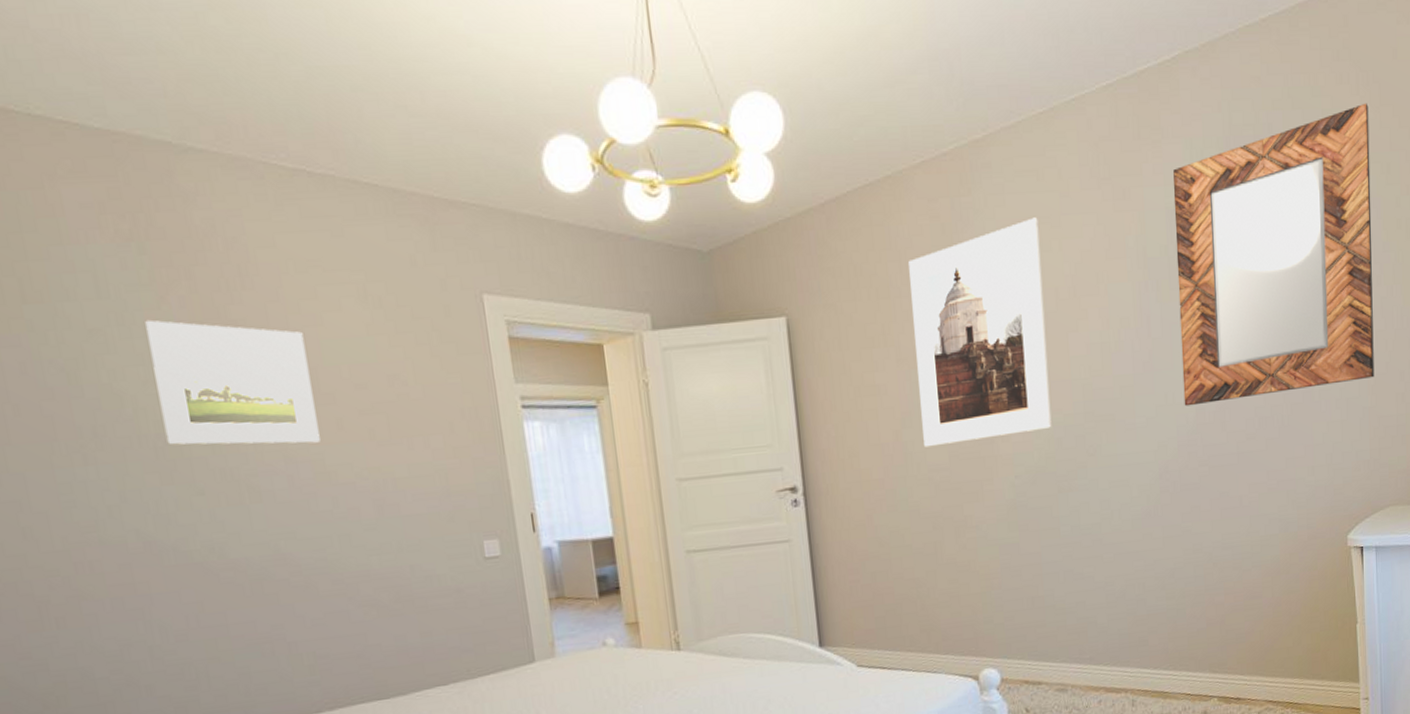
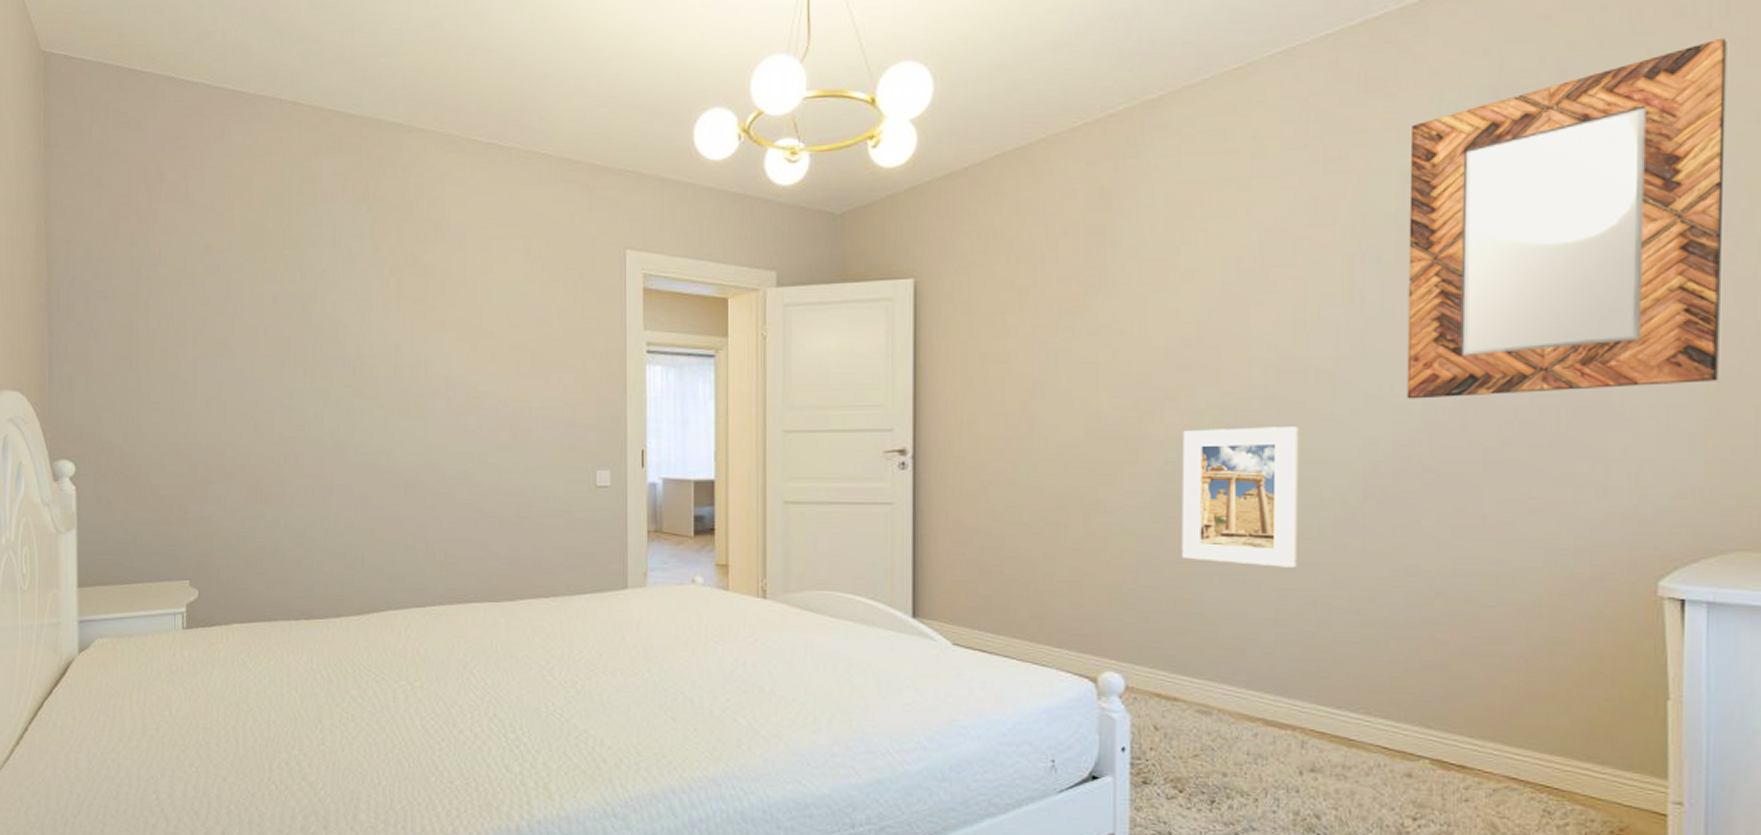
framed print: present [145,319,320,445] -> none [362,264,476,372]
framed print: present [909,217,1052,448] -> none [1056,180,1221,421]
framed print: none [1027,436,1118,561] -> present [1181,427,1298,568]

